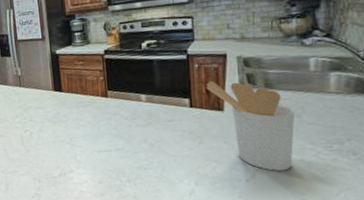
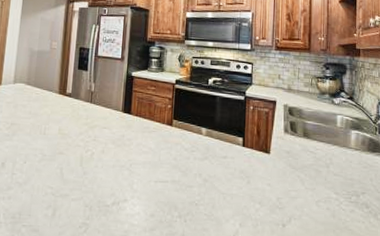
utensil holder: present [206,80,295,171] -> none [257,123,325,218]

